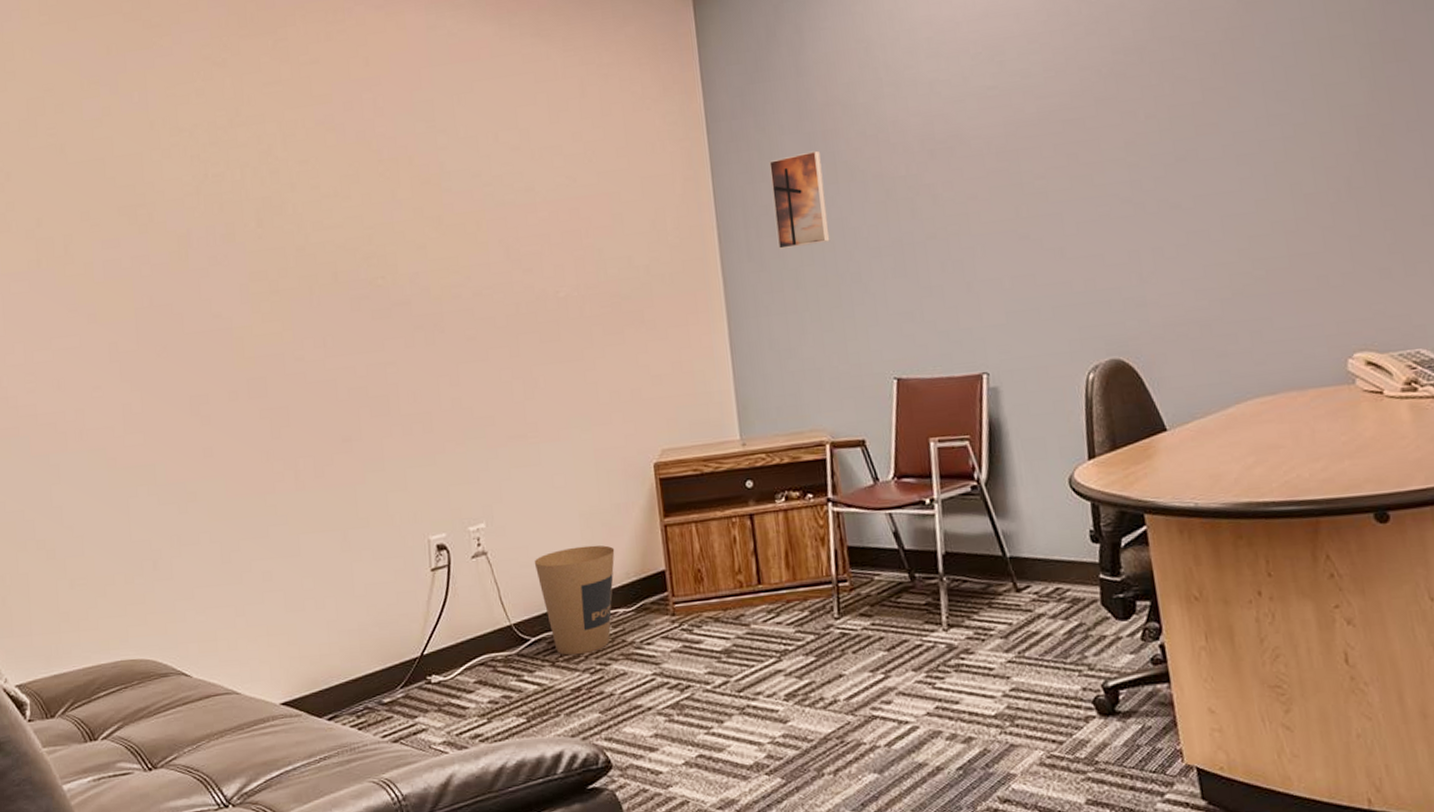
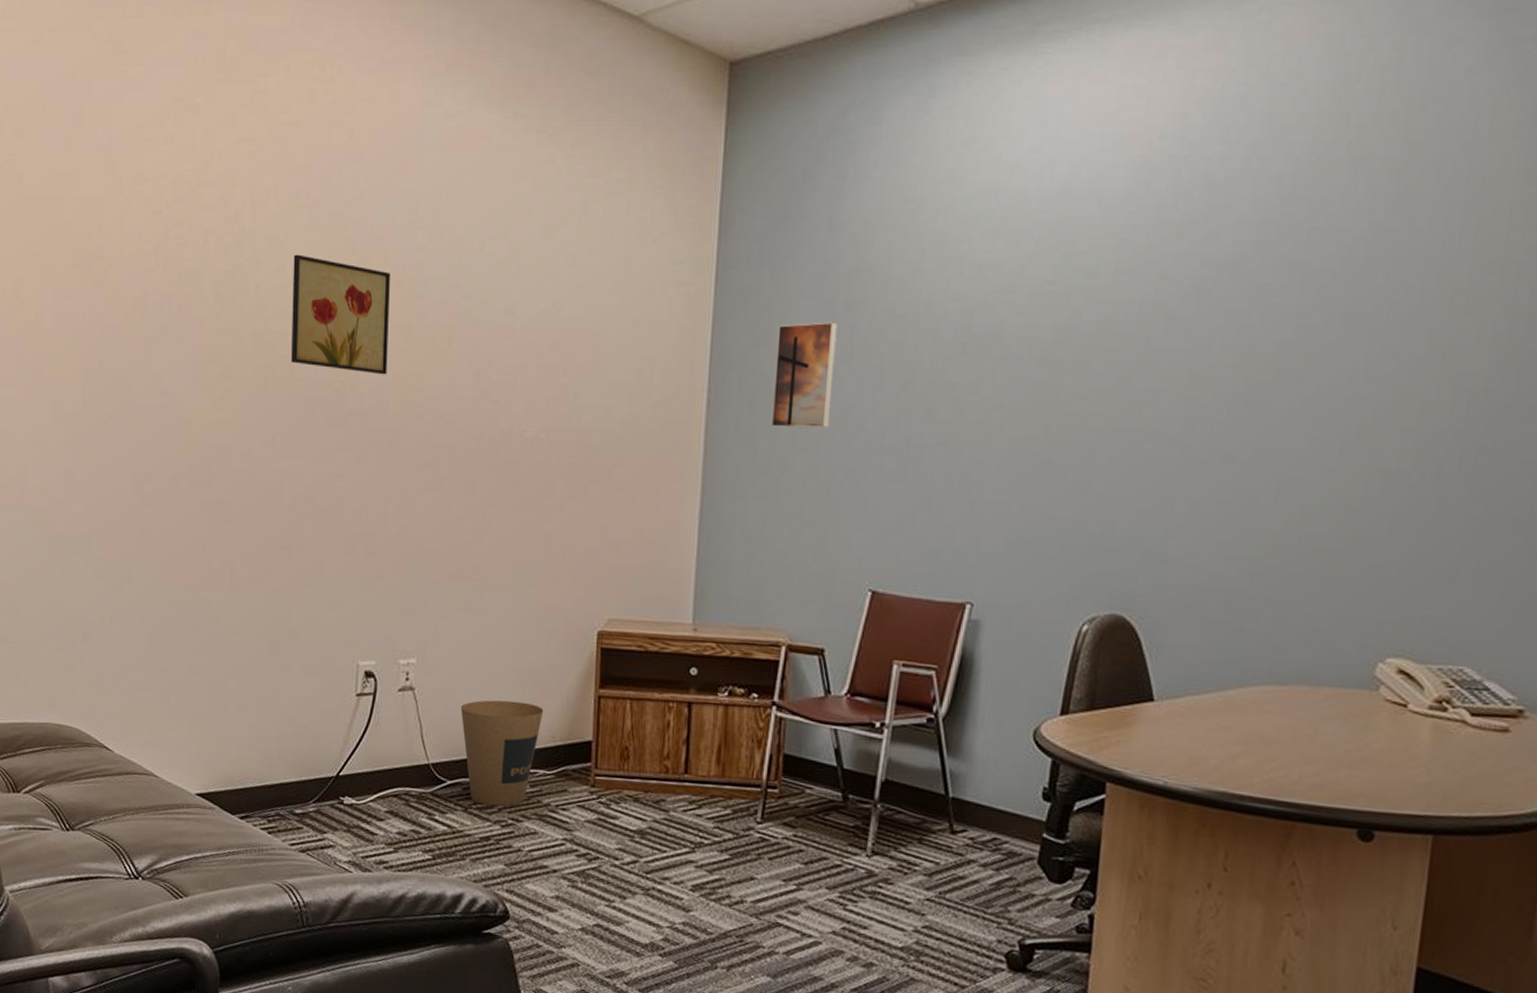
wall art: none [325,171,424,269] -> present [291,254,390,375]

